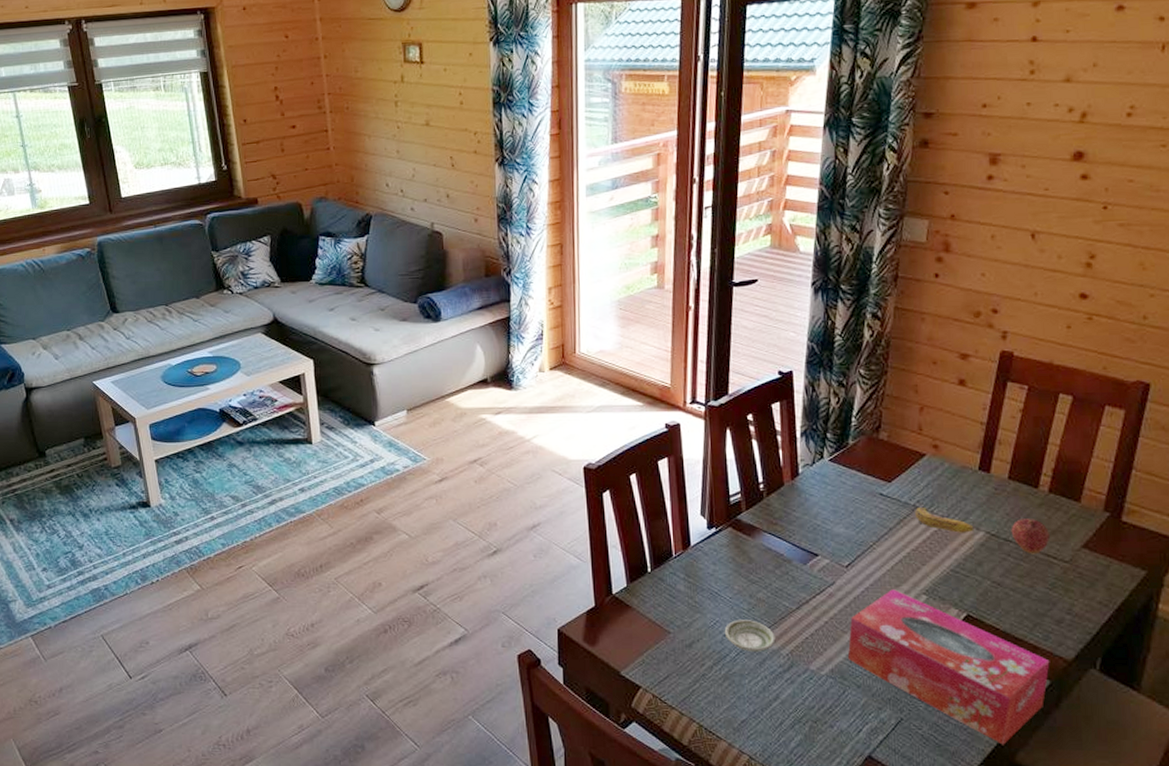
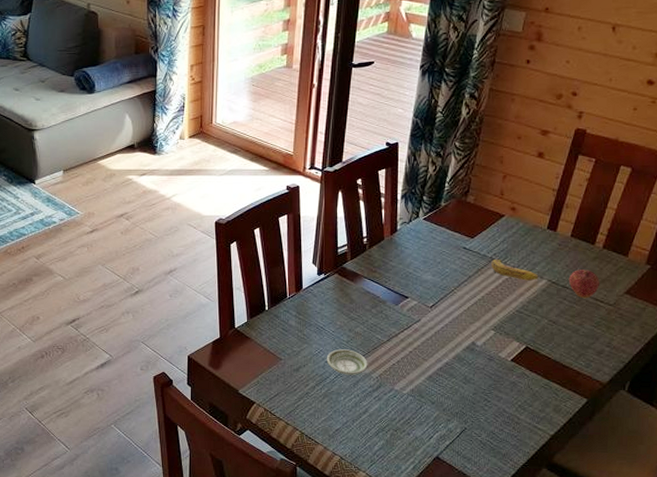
tissue box: present [847,589,1050,745] -> none [425,326,589,449]

